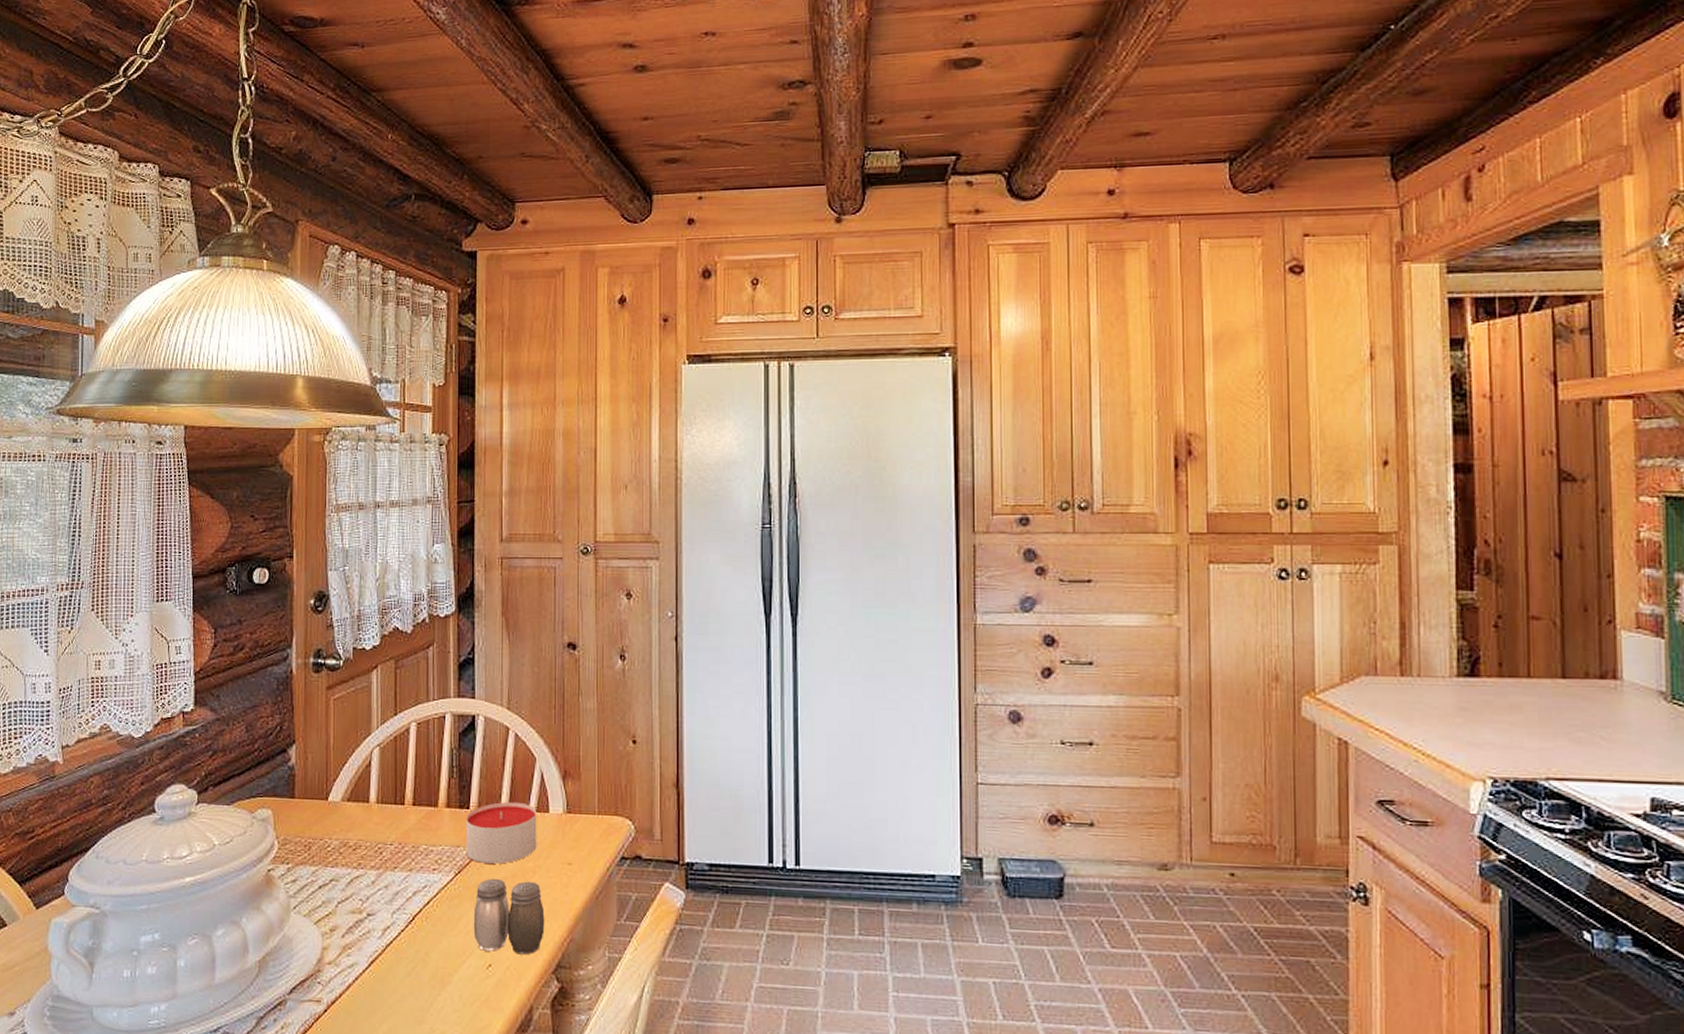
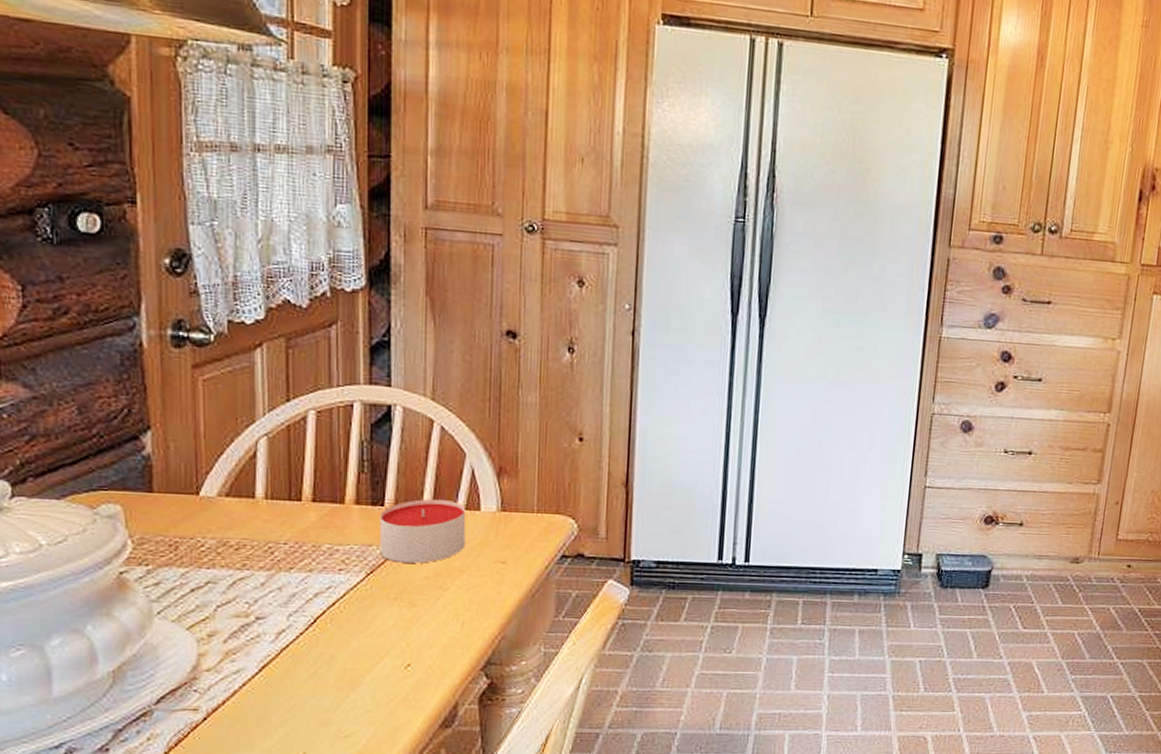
salt and pepper shaker: present [473,878,545,955] -> none [389,578,473,653]

